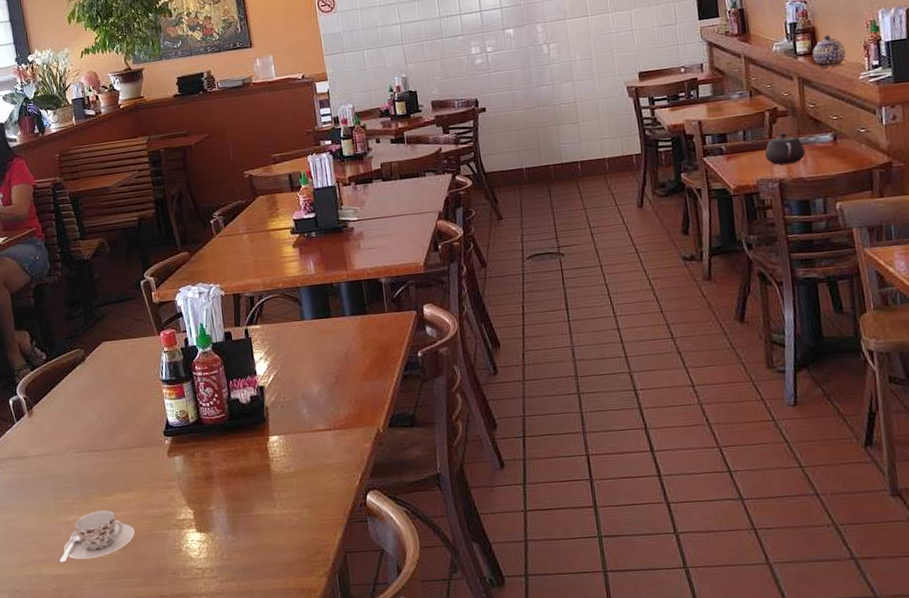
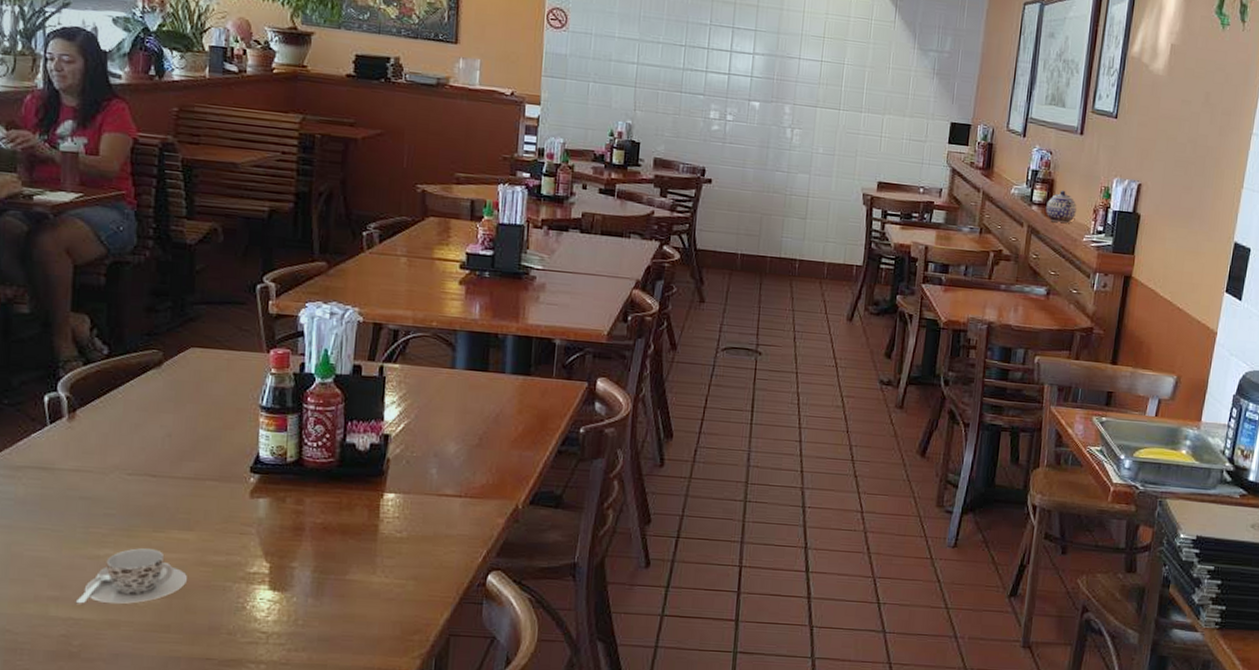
teapot: present [764,133,805,165] -> none [980,277,1019,309]

